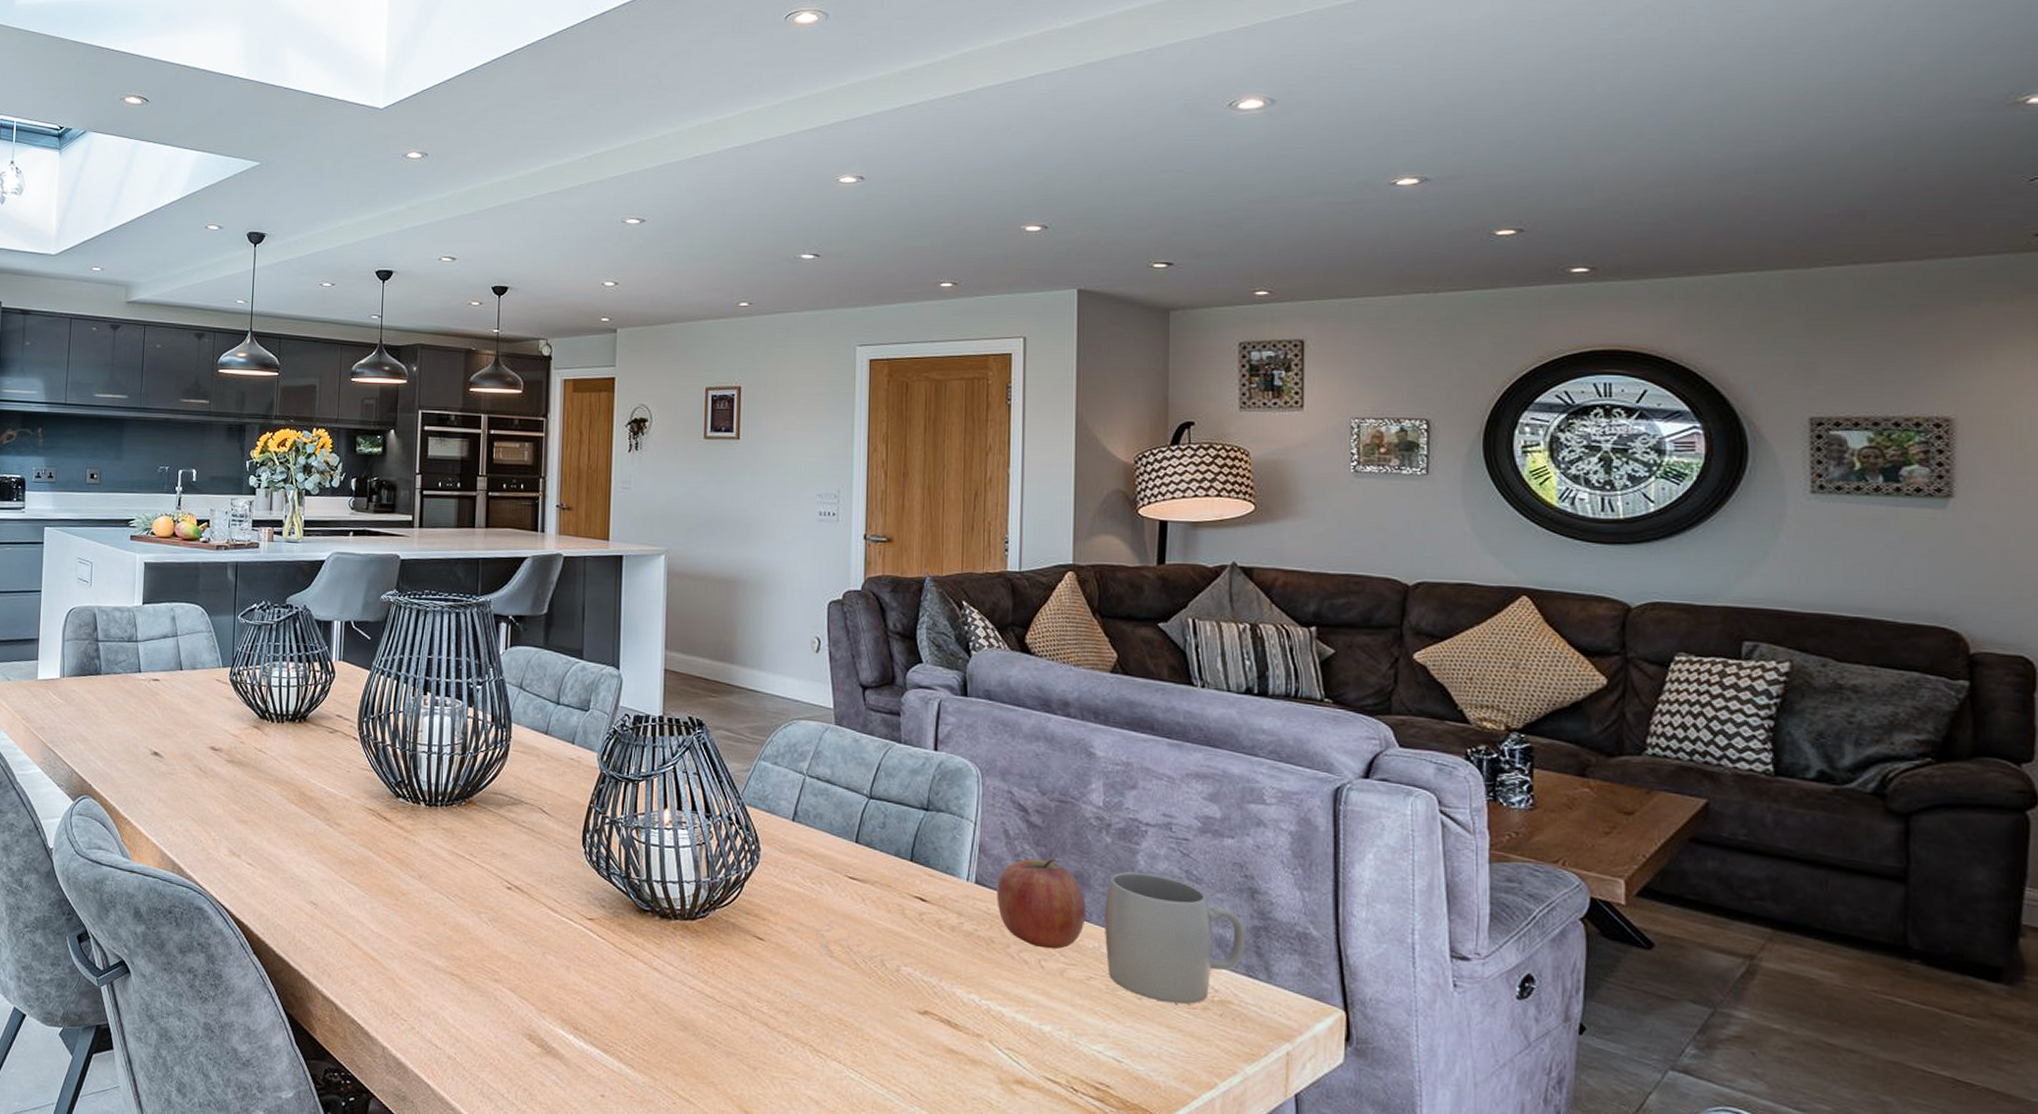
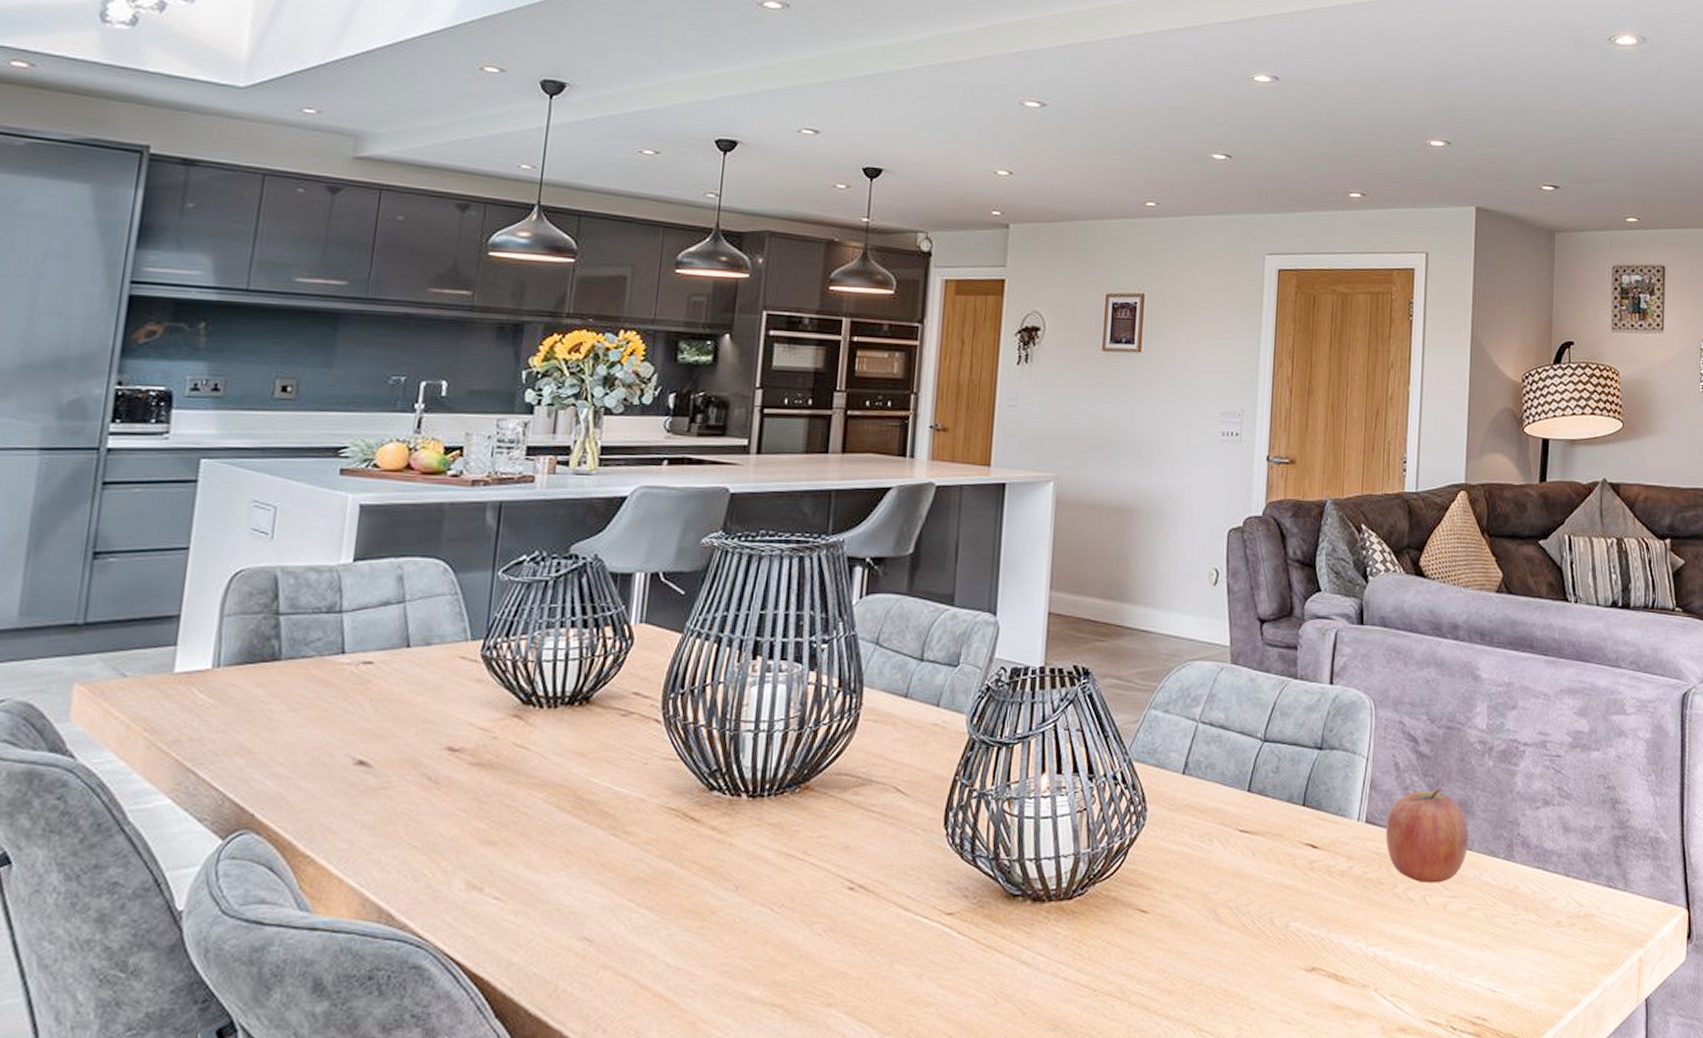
mug: present [1104,871,1246,1005] -> none [1484,793,1608,924]

